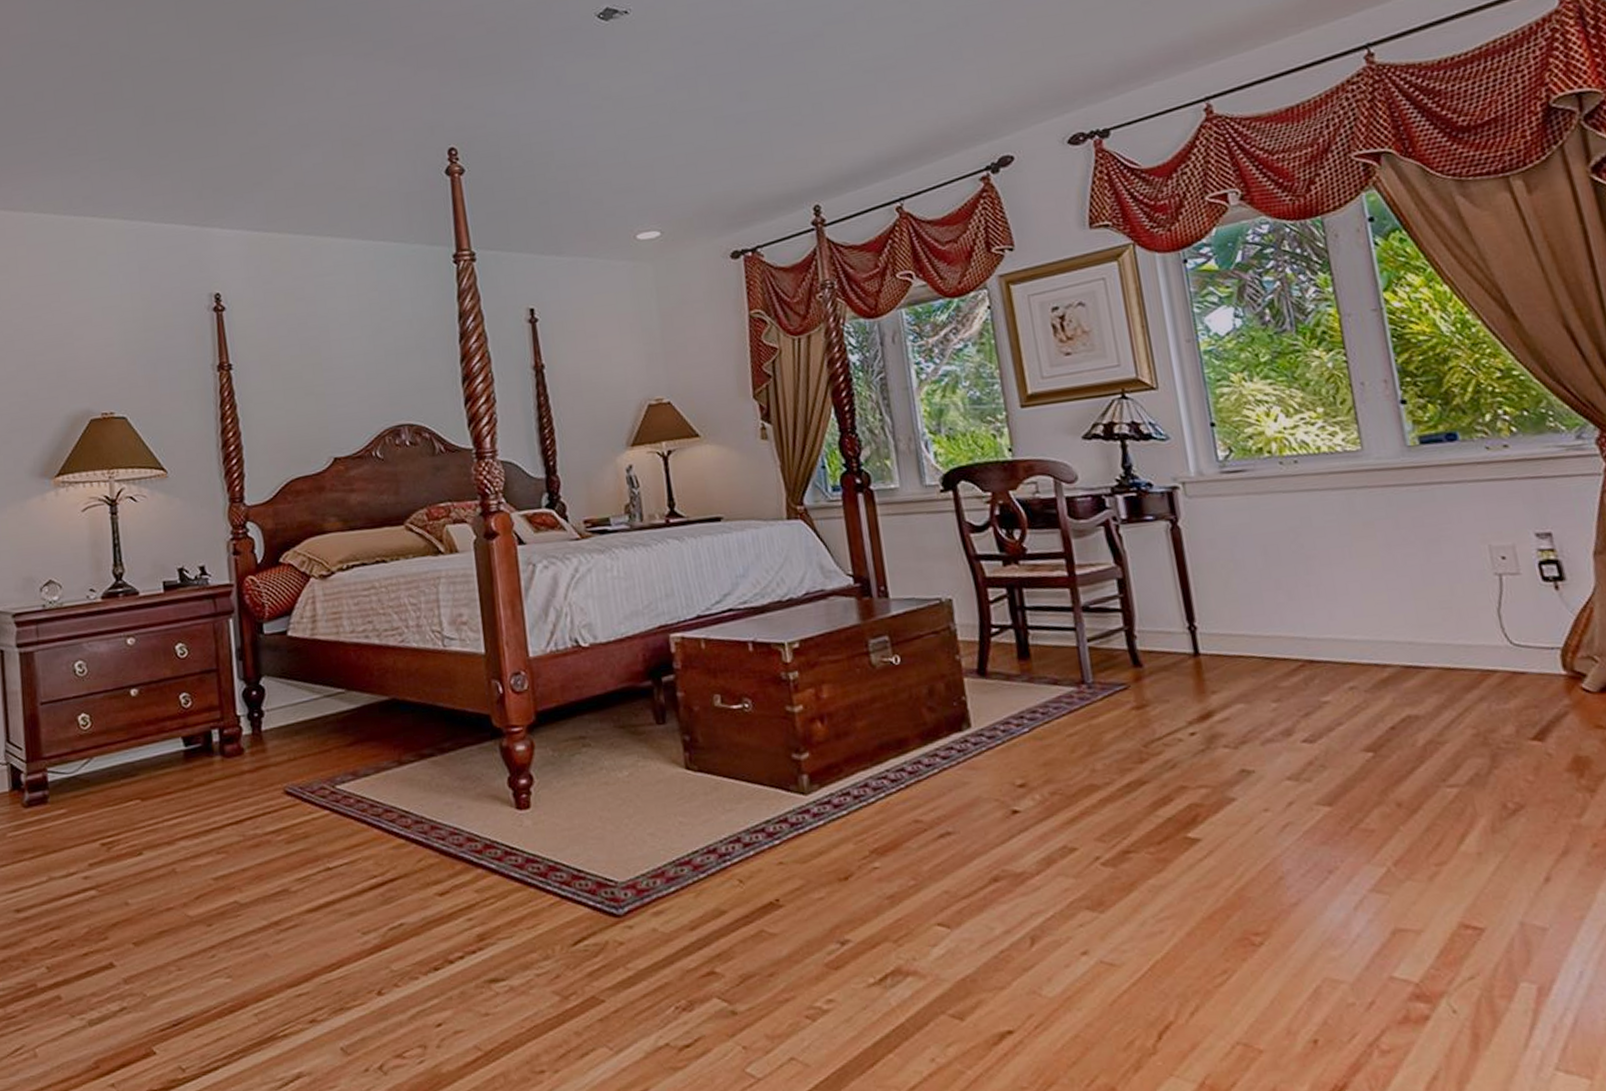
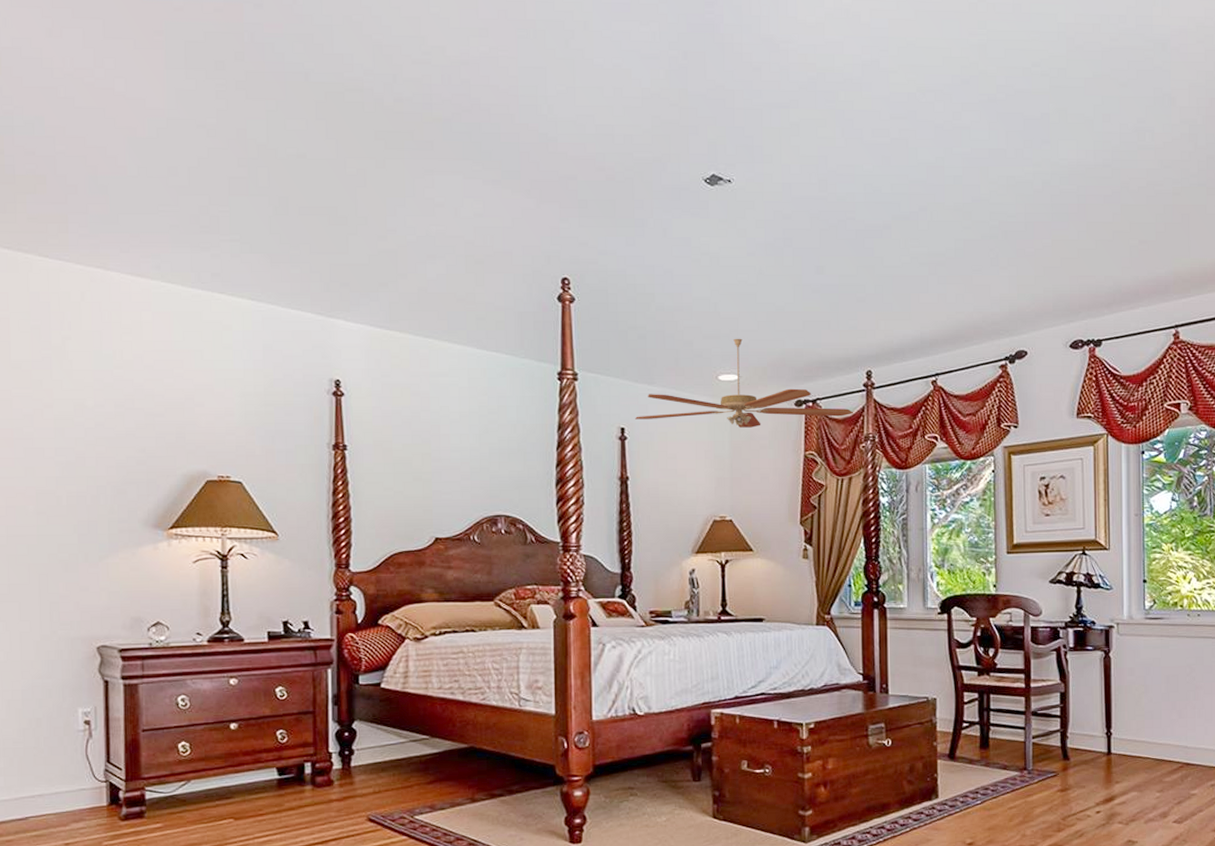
ceiling fan: none [544,188,803,297] -> present [634,338,853,428]

